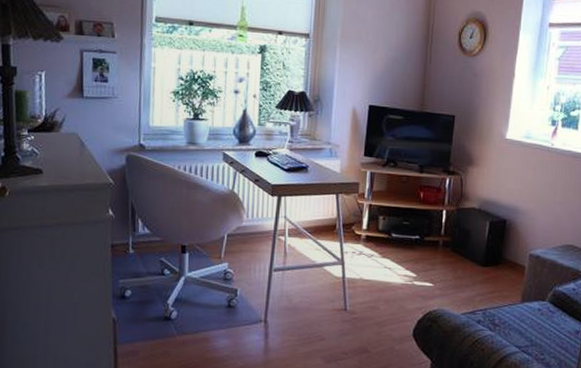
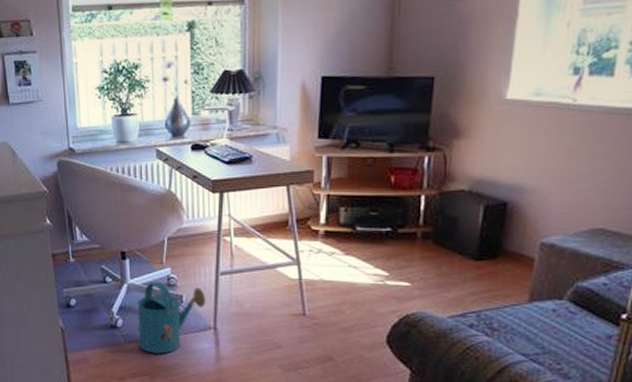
watering can: none [191,275,259,346] -> present [137,282,205,354]

